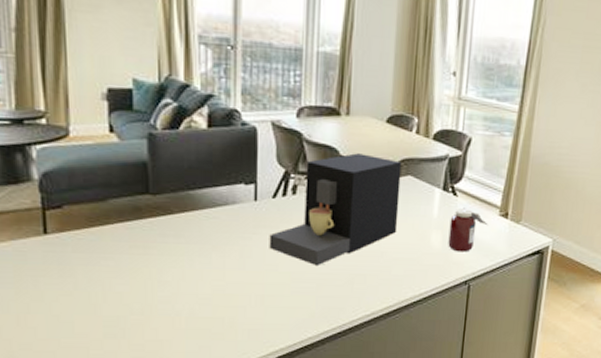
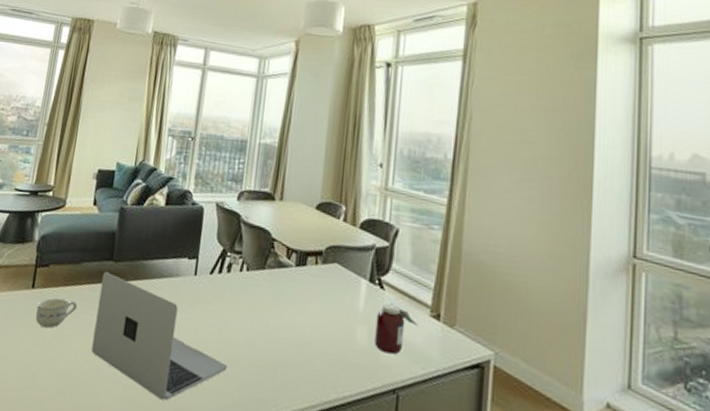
cup: none [56,241,111,274] -> present [35,298,77,328]
laptop: none [139,207,302,324] -> present [91,272,228,401]
coffee maker: present [269,153,402,267] -> none [202,237,329,350]

